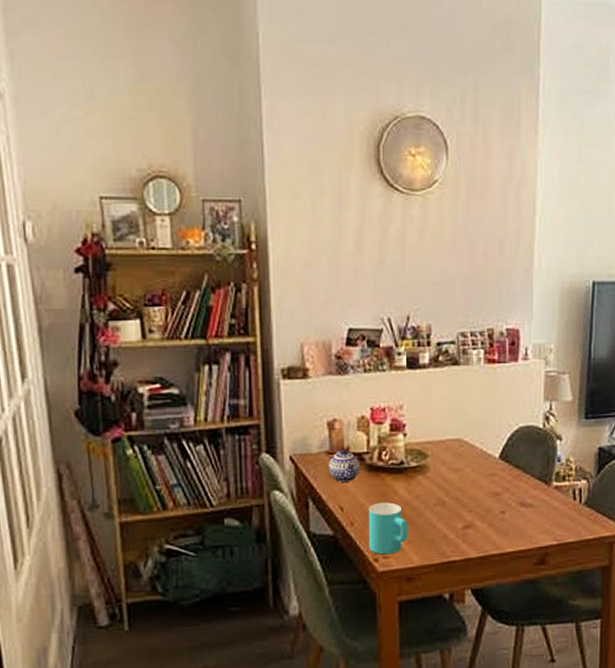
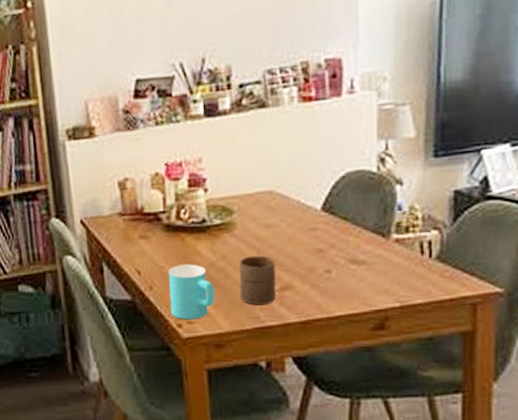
teapot: present [329,449,361,482] -> none [122,209,157,244]
cup: none [430,496,461,542] -> present [238,255,276,306]

